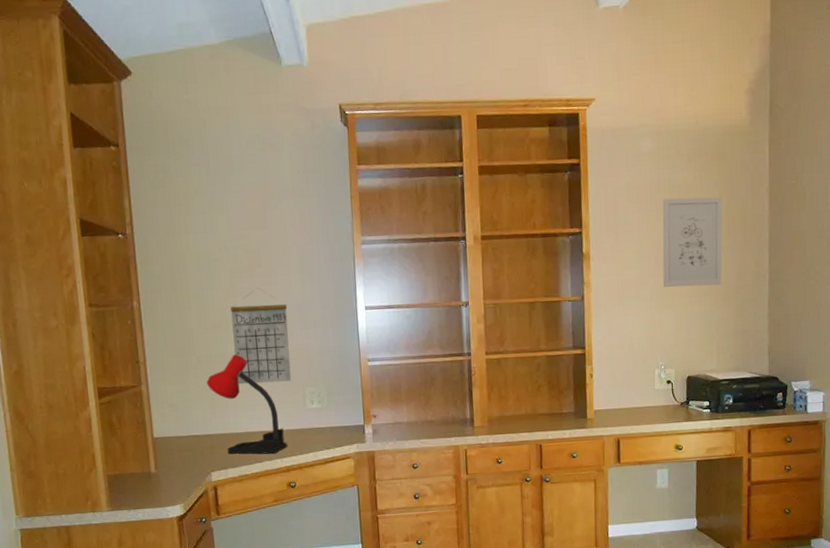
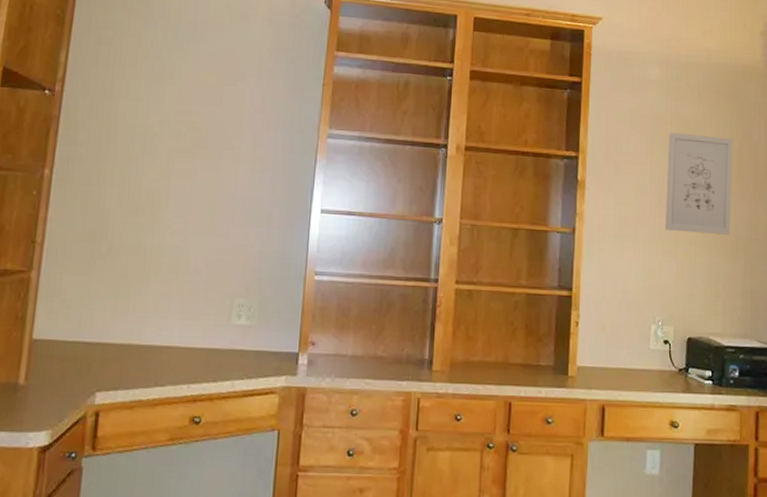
desk lamp: present [206,354,287,454] -> none [113,246,199,377]
calendar: present [231,287,292,385] -> none [152,171,229,288]

